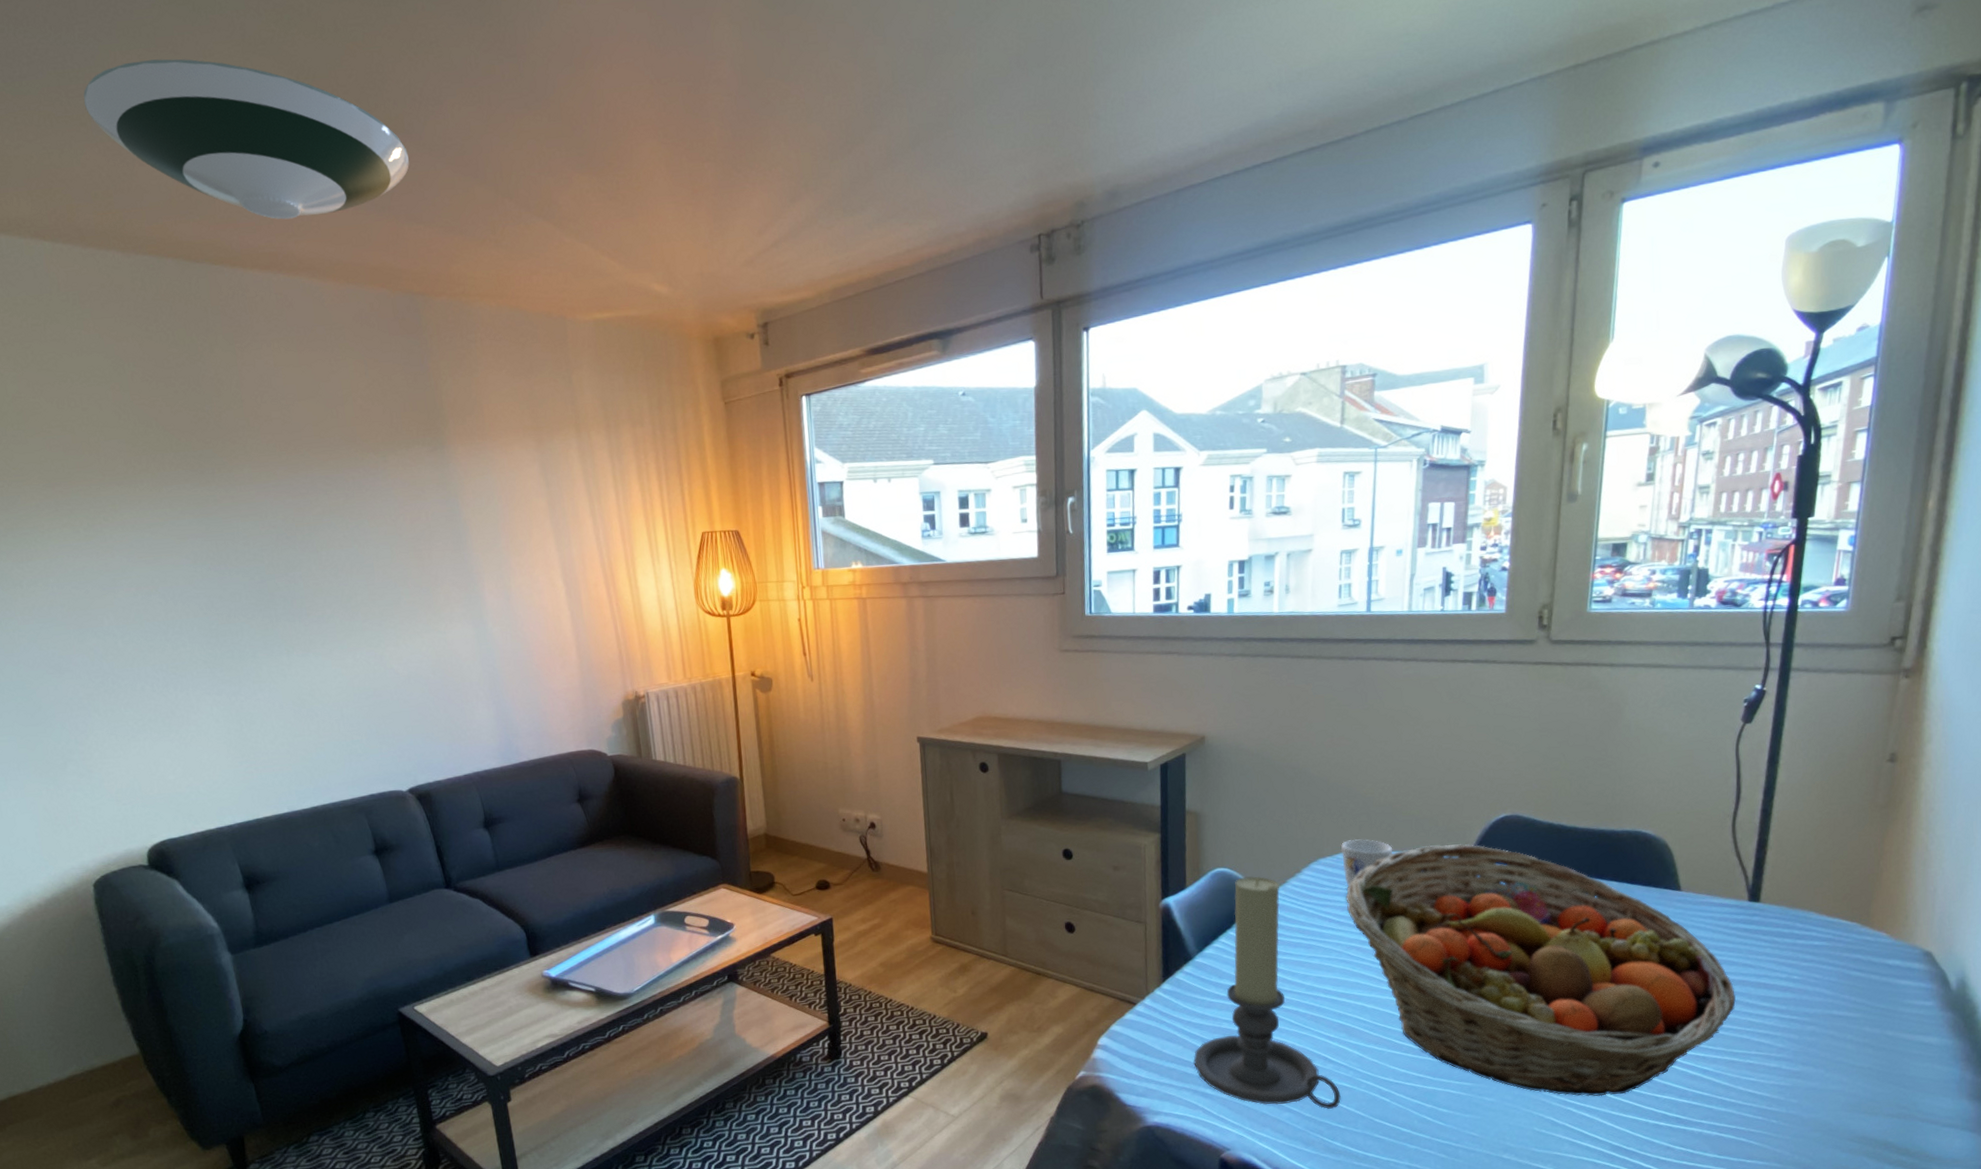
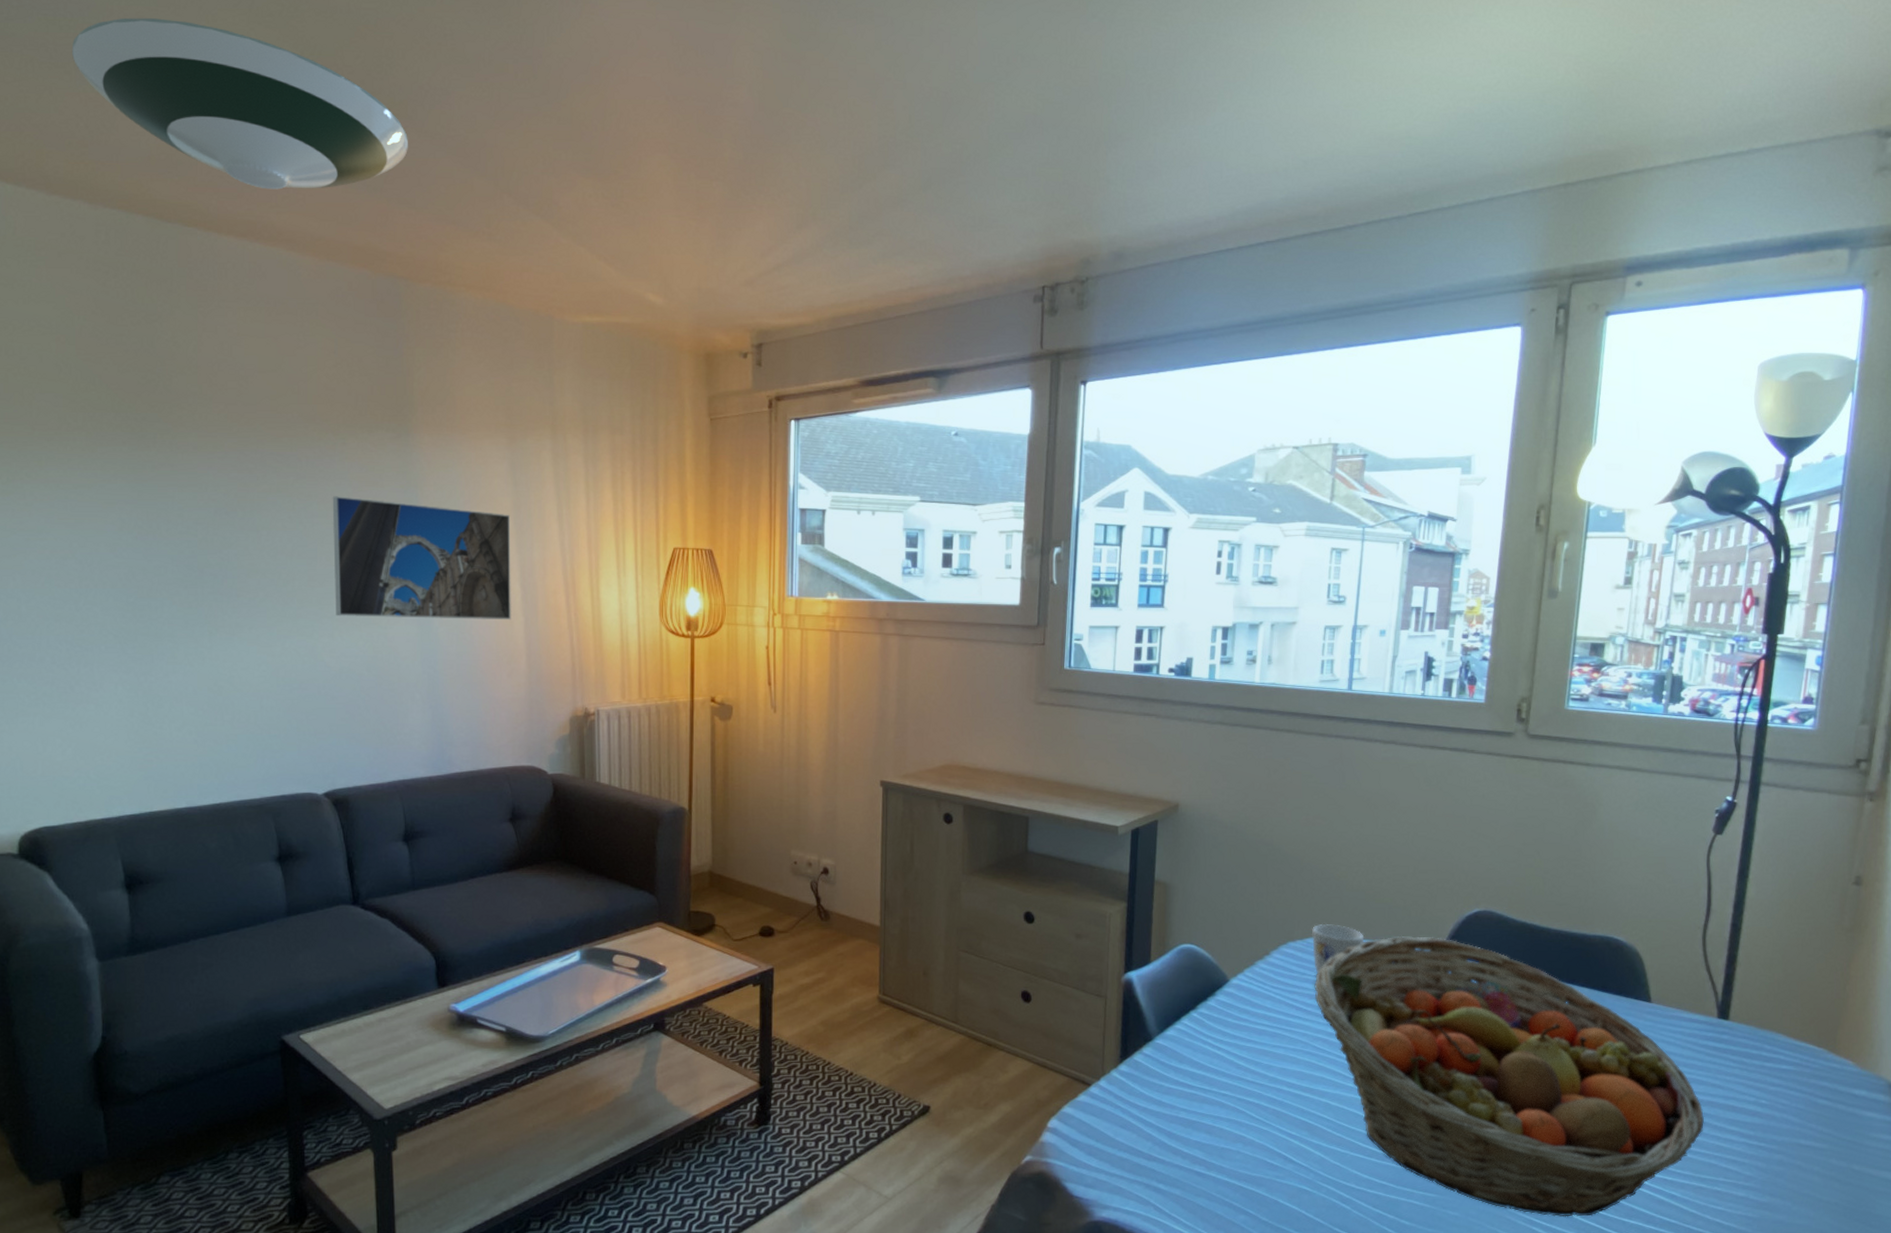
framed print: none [381,511,558,626] -> present [332,496,511,620]
candle holder: present [1193,876,1341,1109] -> none [1147,955,1300,1214]

